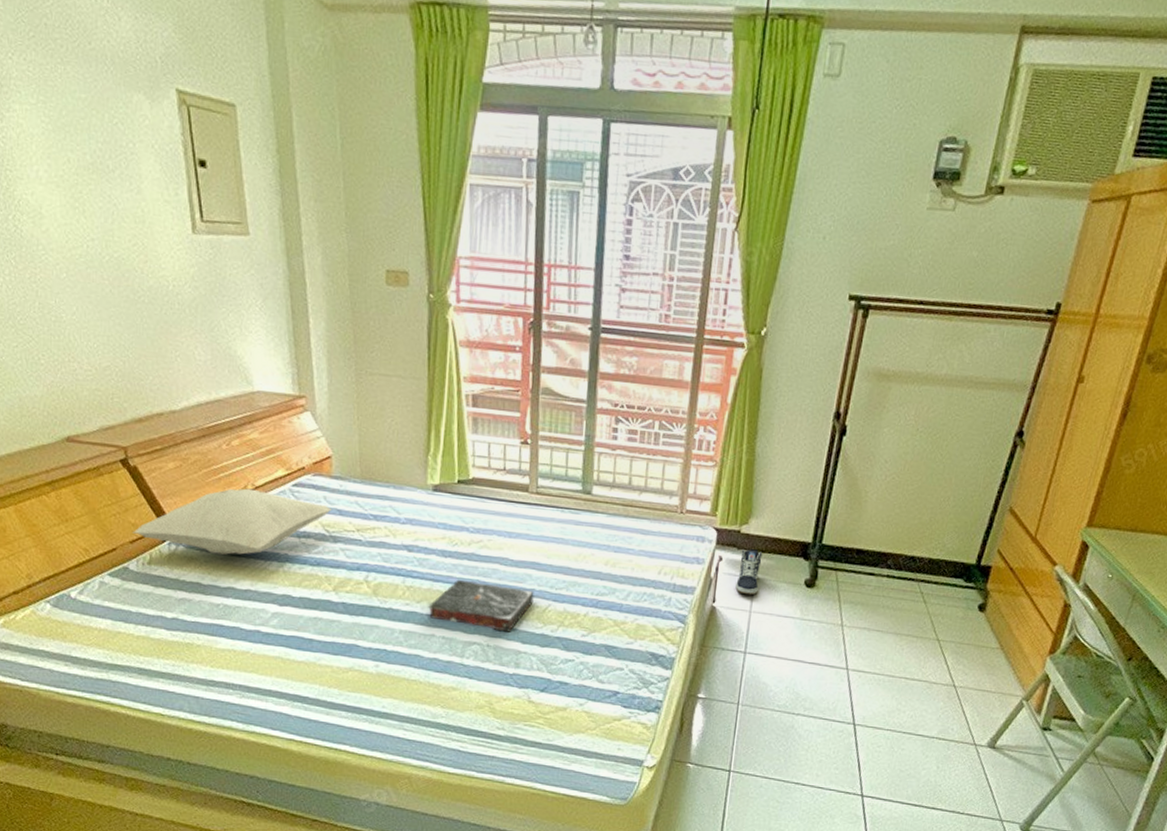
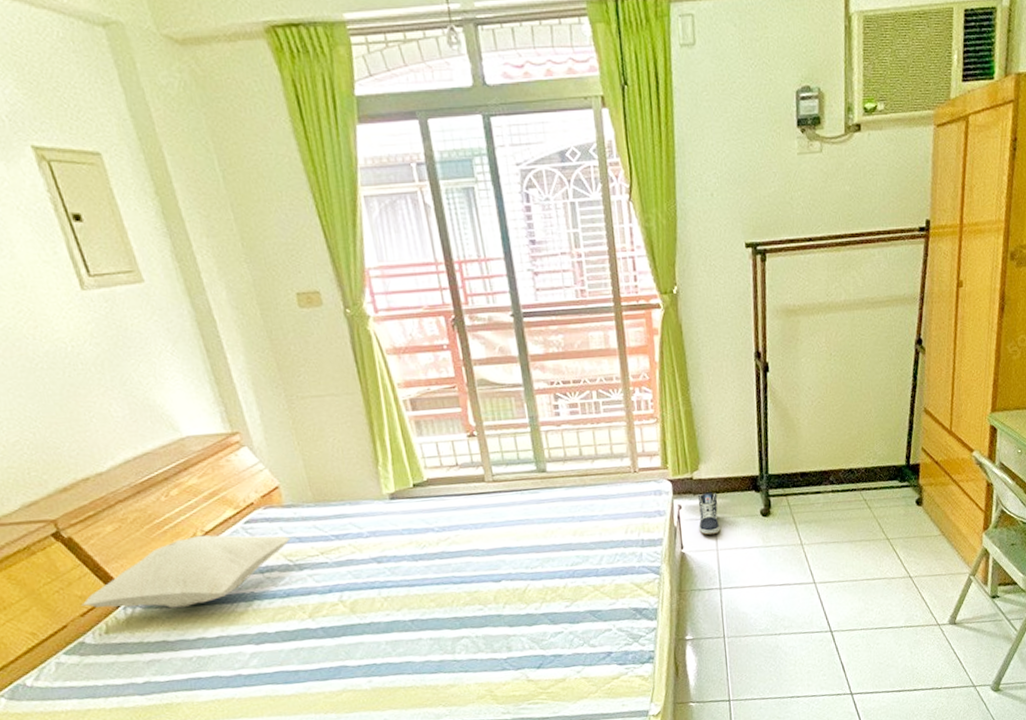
book: present [428,579,534,632] -> none [409,574,513,623]

